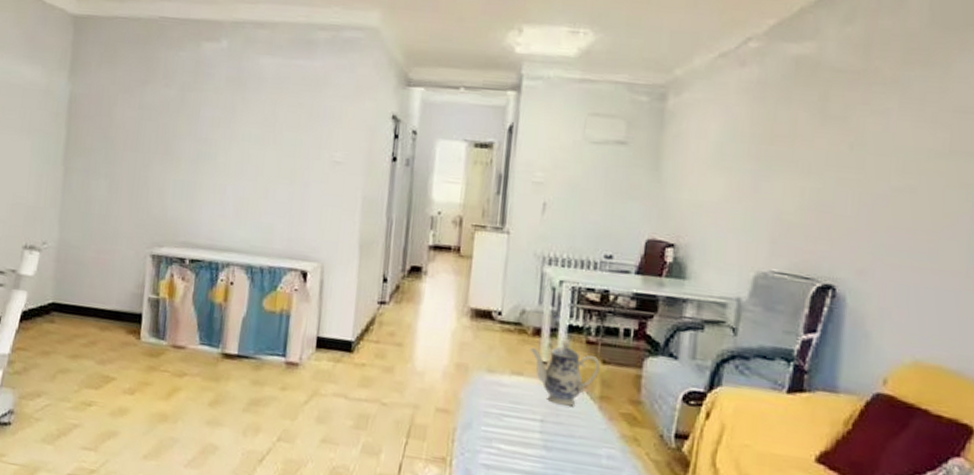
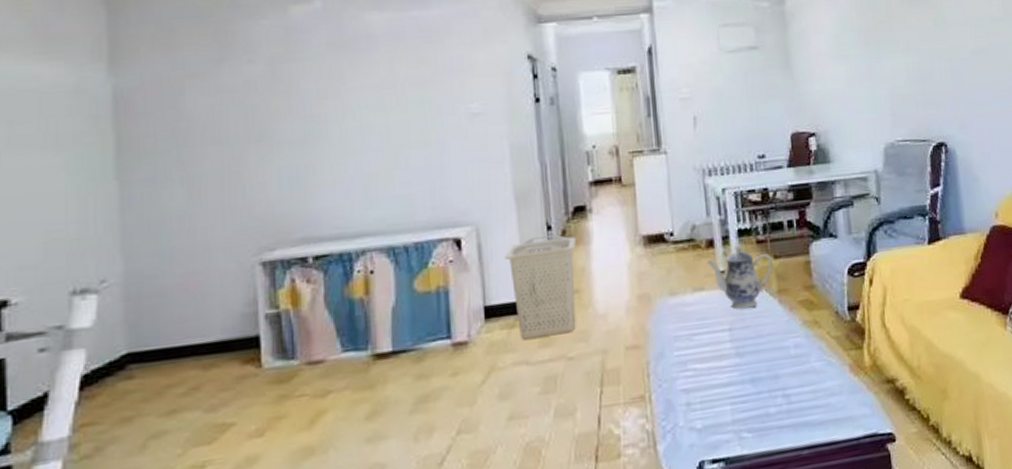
laundry basket: none [341,285,407,381] -> present [504,234,576,339]

